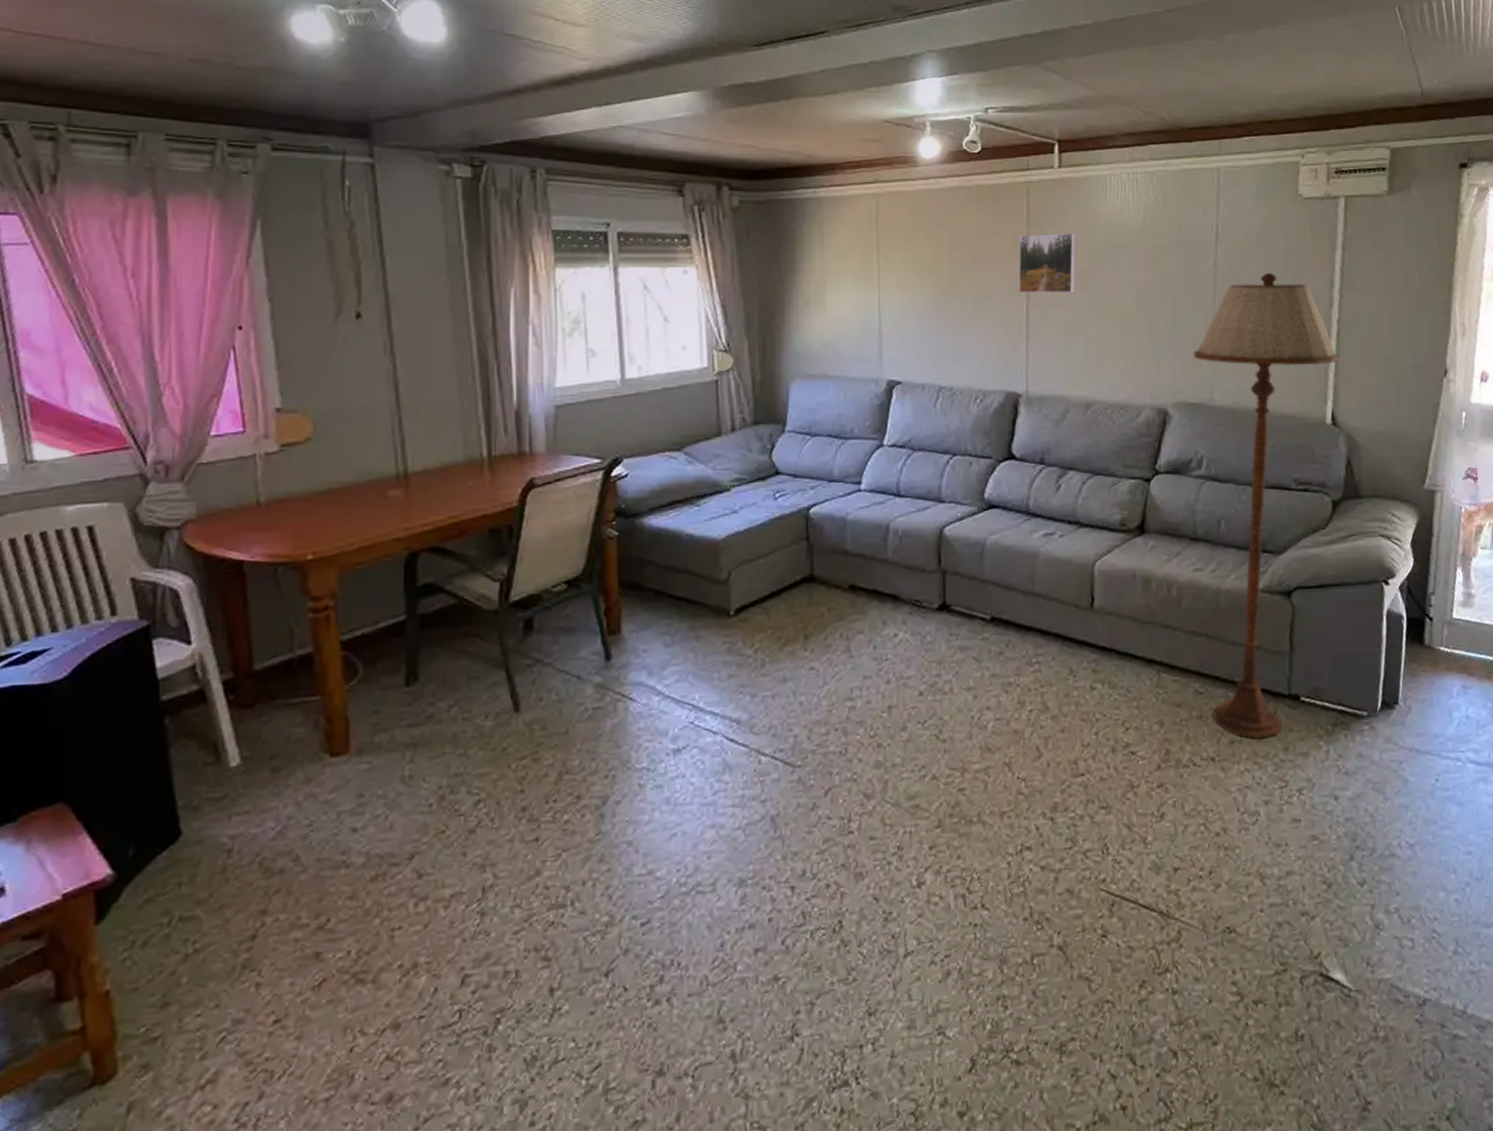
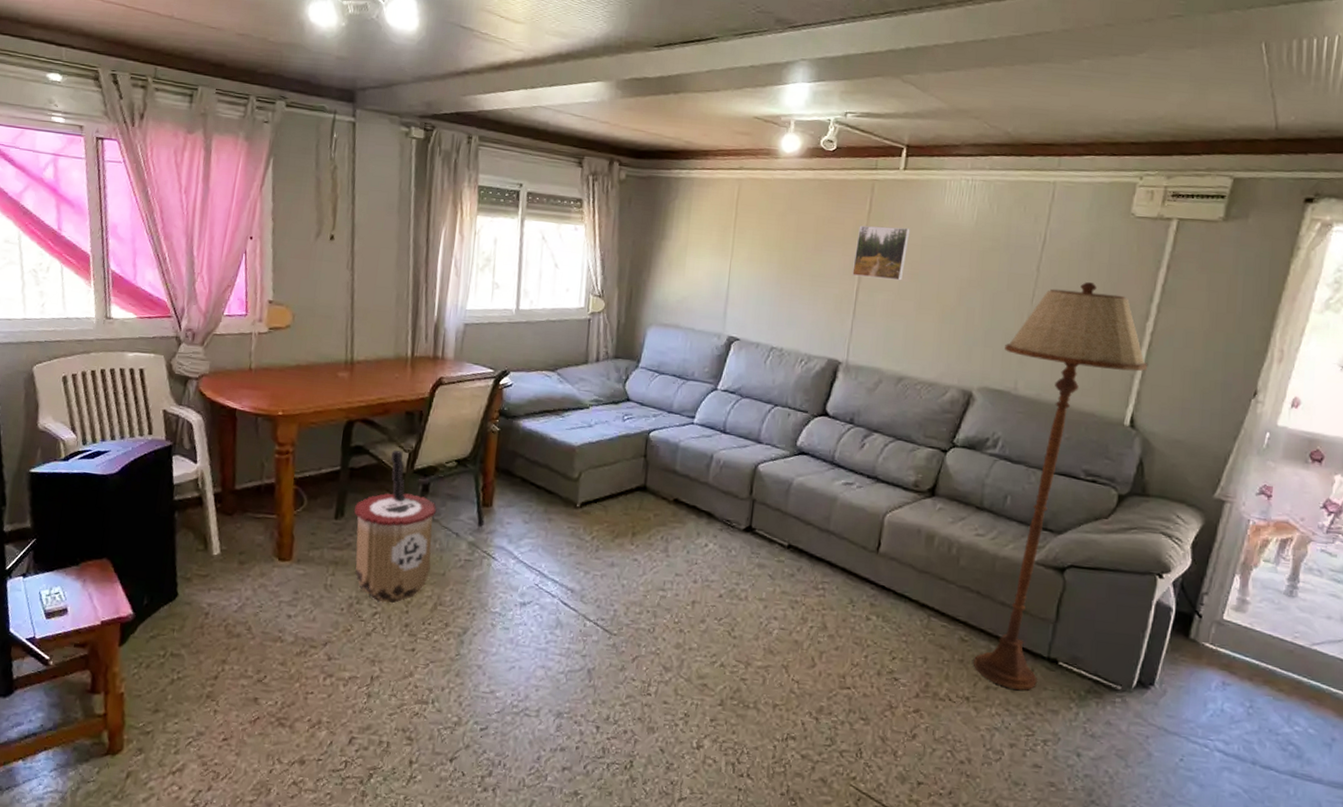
trash can: none [431,580,547,786] -> present [353,449,437,604]

